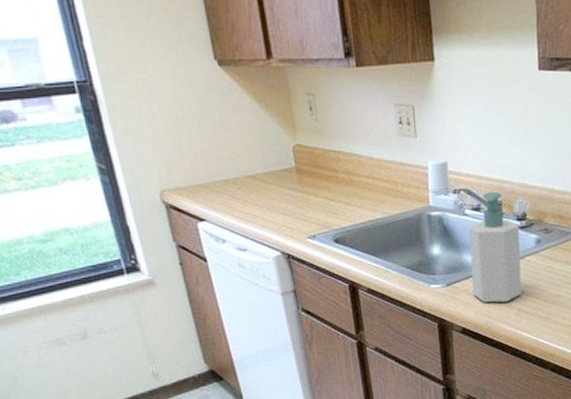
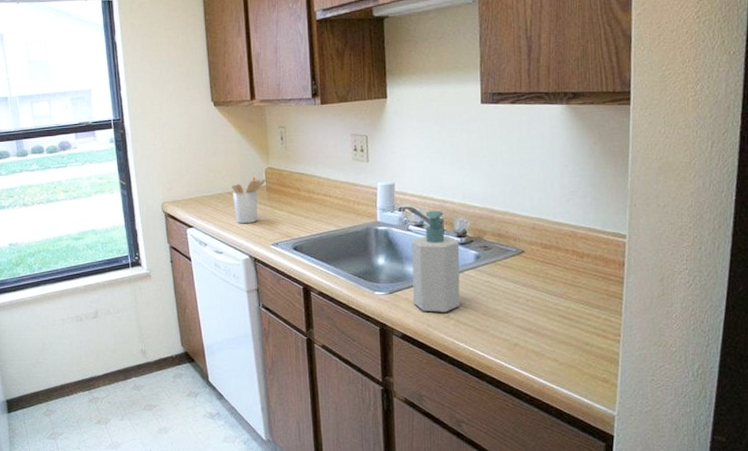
utensil holder: none [251,154,294,215] -> present [232,175,266,224]

